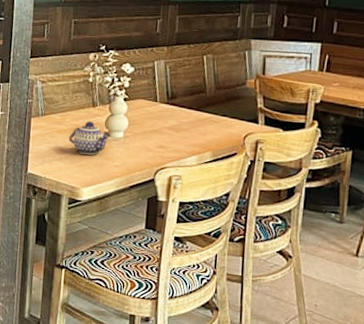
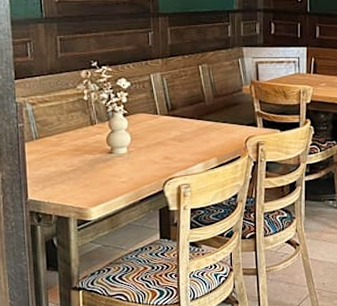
teapot: present [69,121,112,155] -> none [69,140,115,174]

